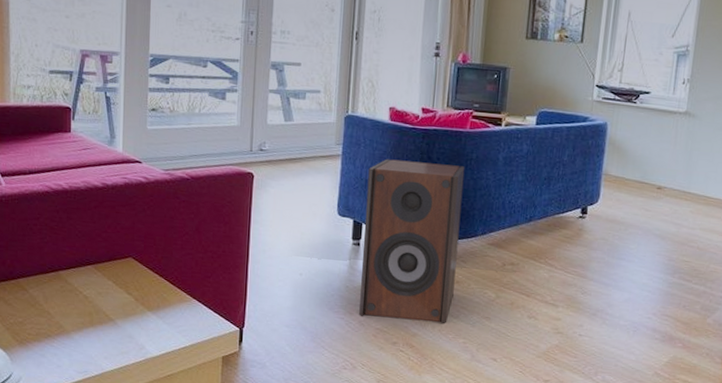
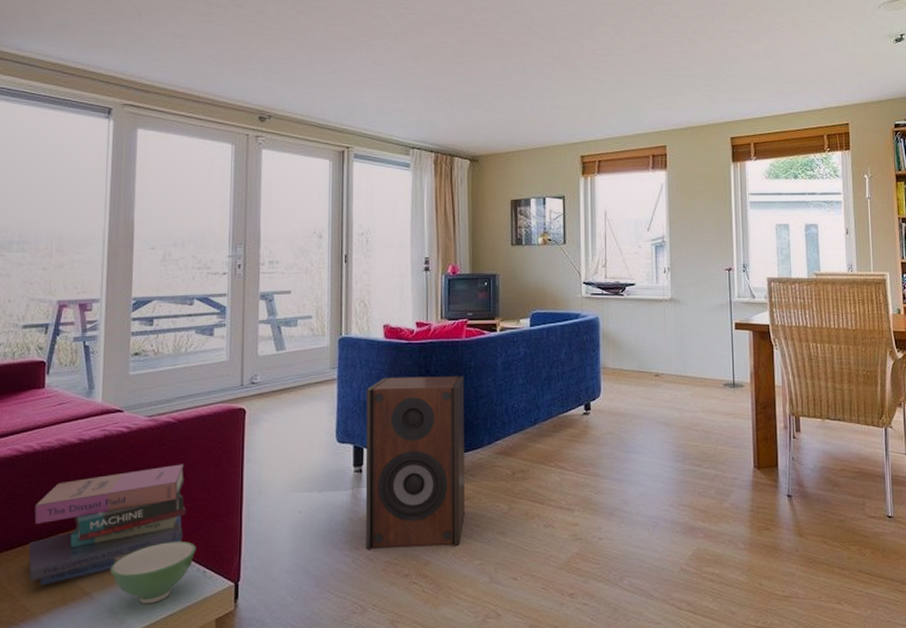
books: none [61,217,198,308] -> present [28,464,186,585]
bowl: none [131,285,206,336] -> present [110,540,196,605]

